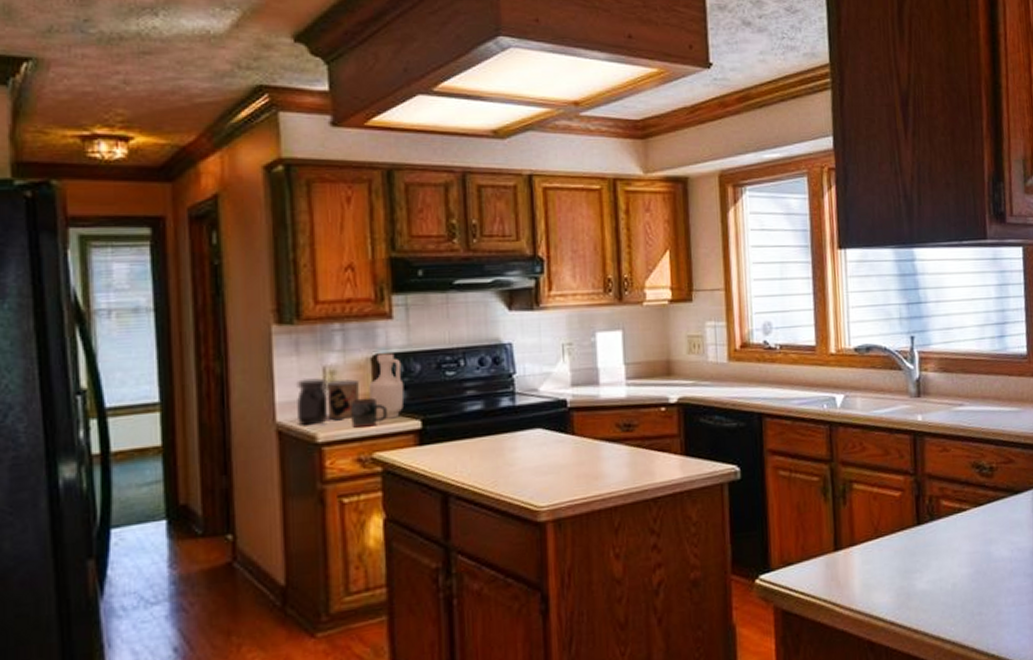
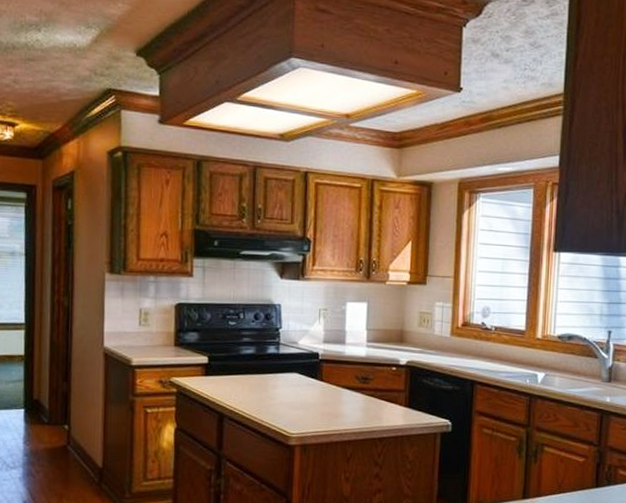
jar: present [296,378,329,426] -> none [119,316,142,352]
tin can: present [327,379,359,421] -> none [140,320,164,351]
mug: present [351,397,387,428] -> none [157,335,183,357]
ceramic jug: present [369,353,405,419] -> none [171,303,198,353]

